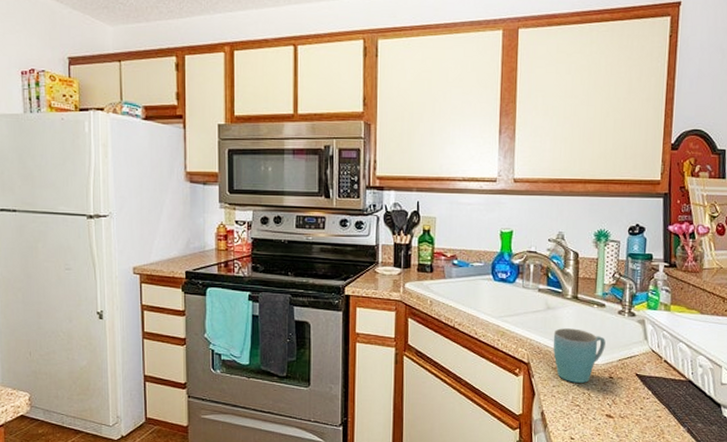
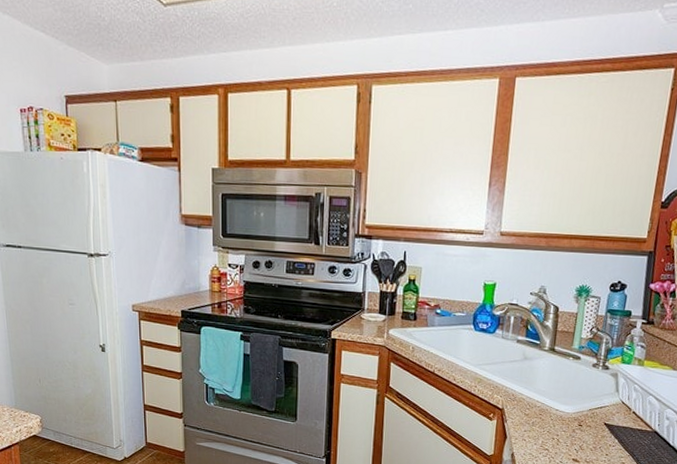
mug: present [553,328,606,383] -> none [527,378,578,429]

